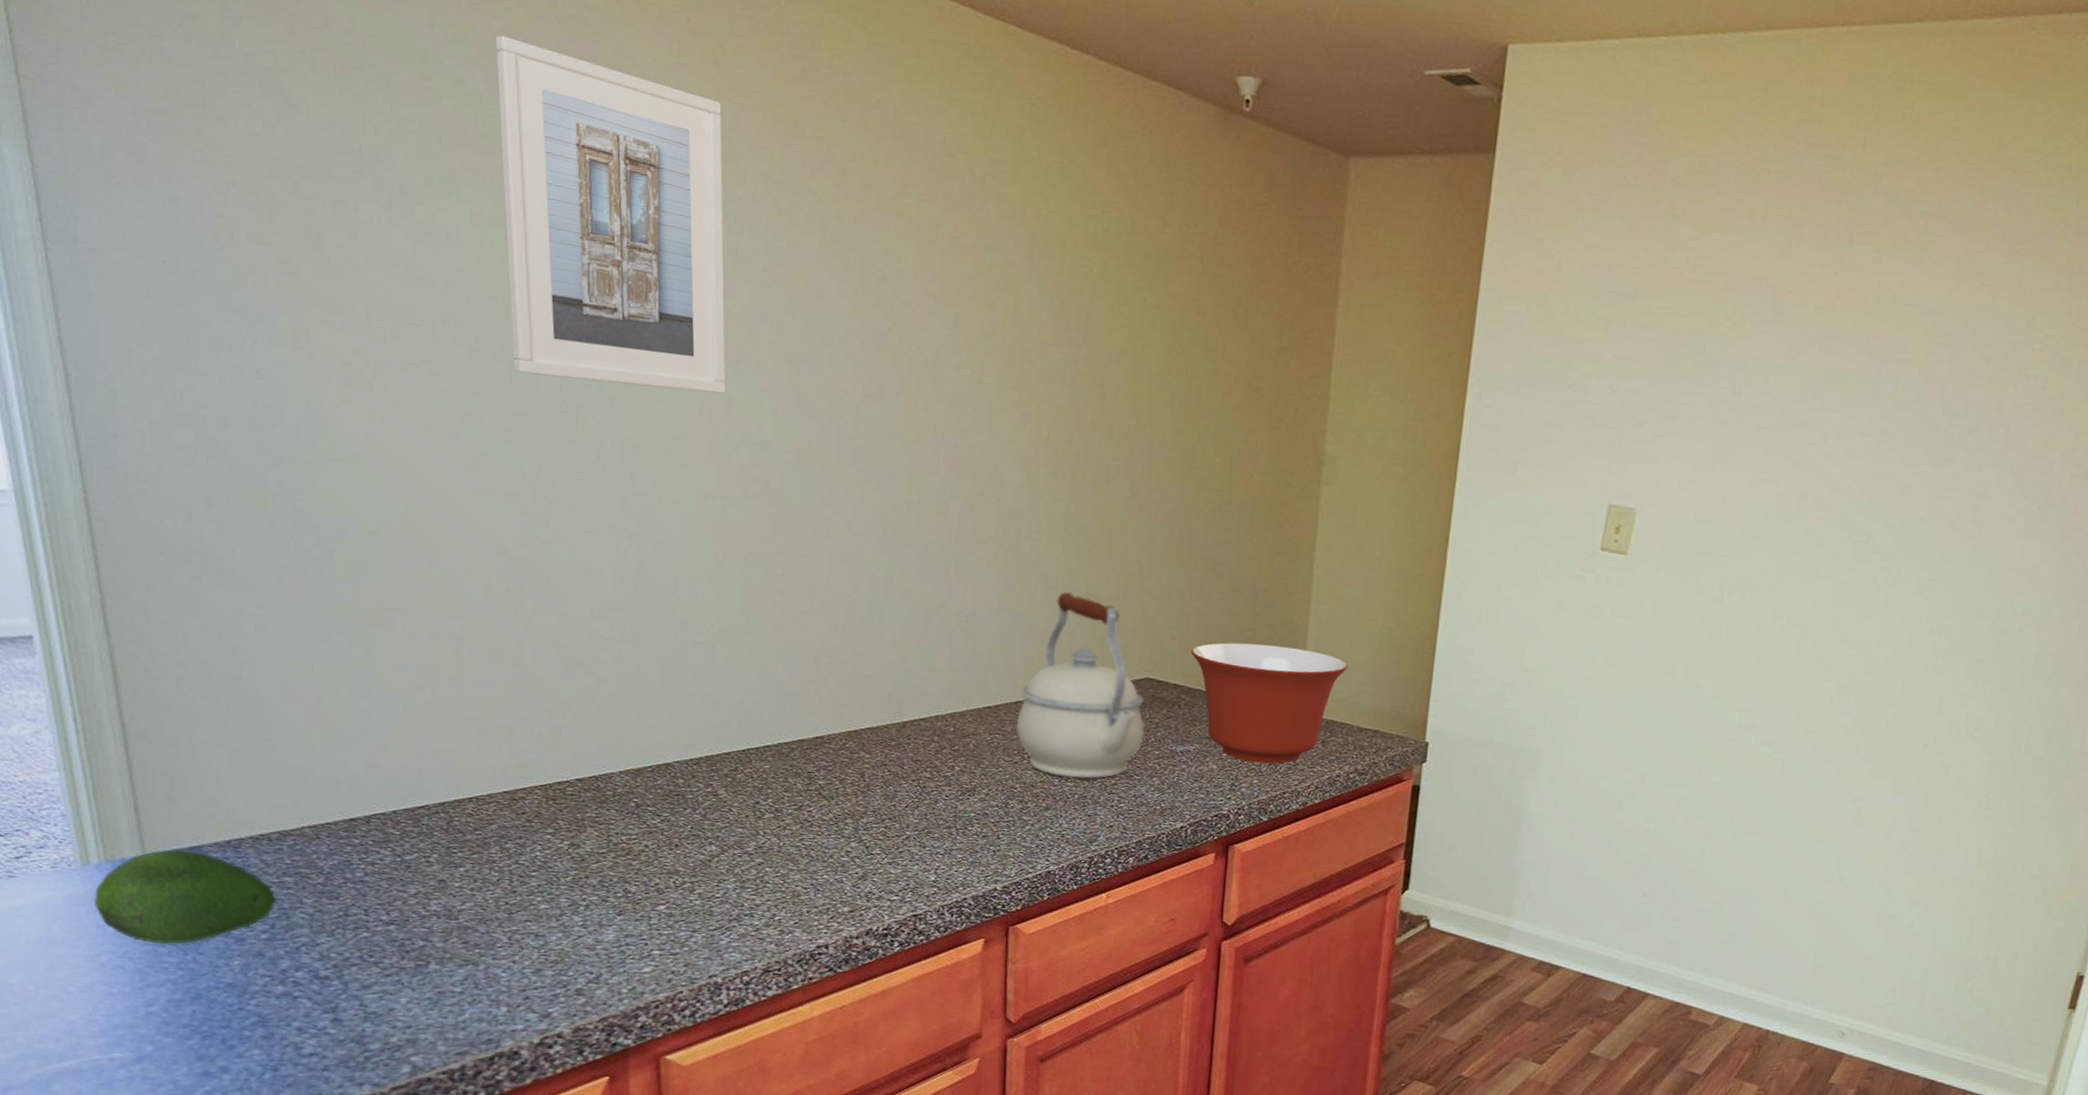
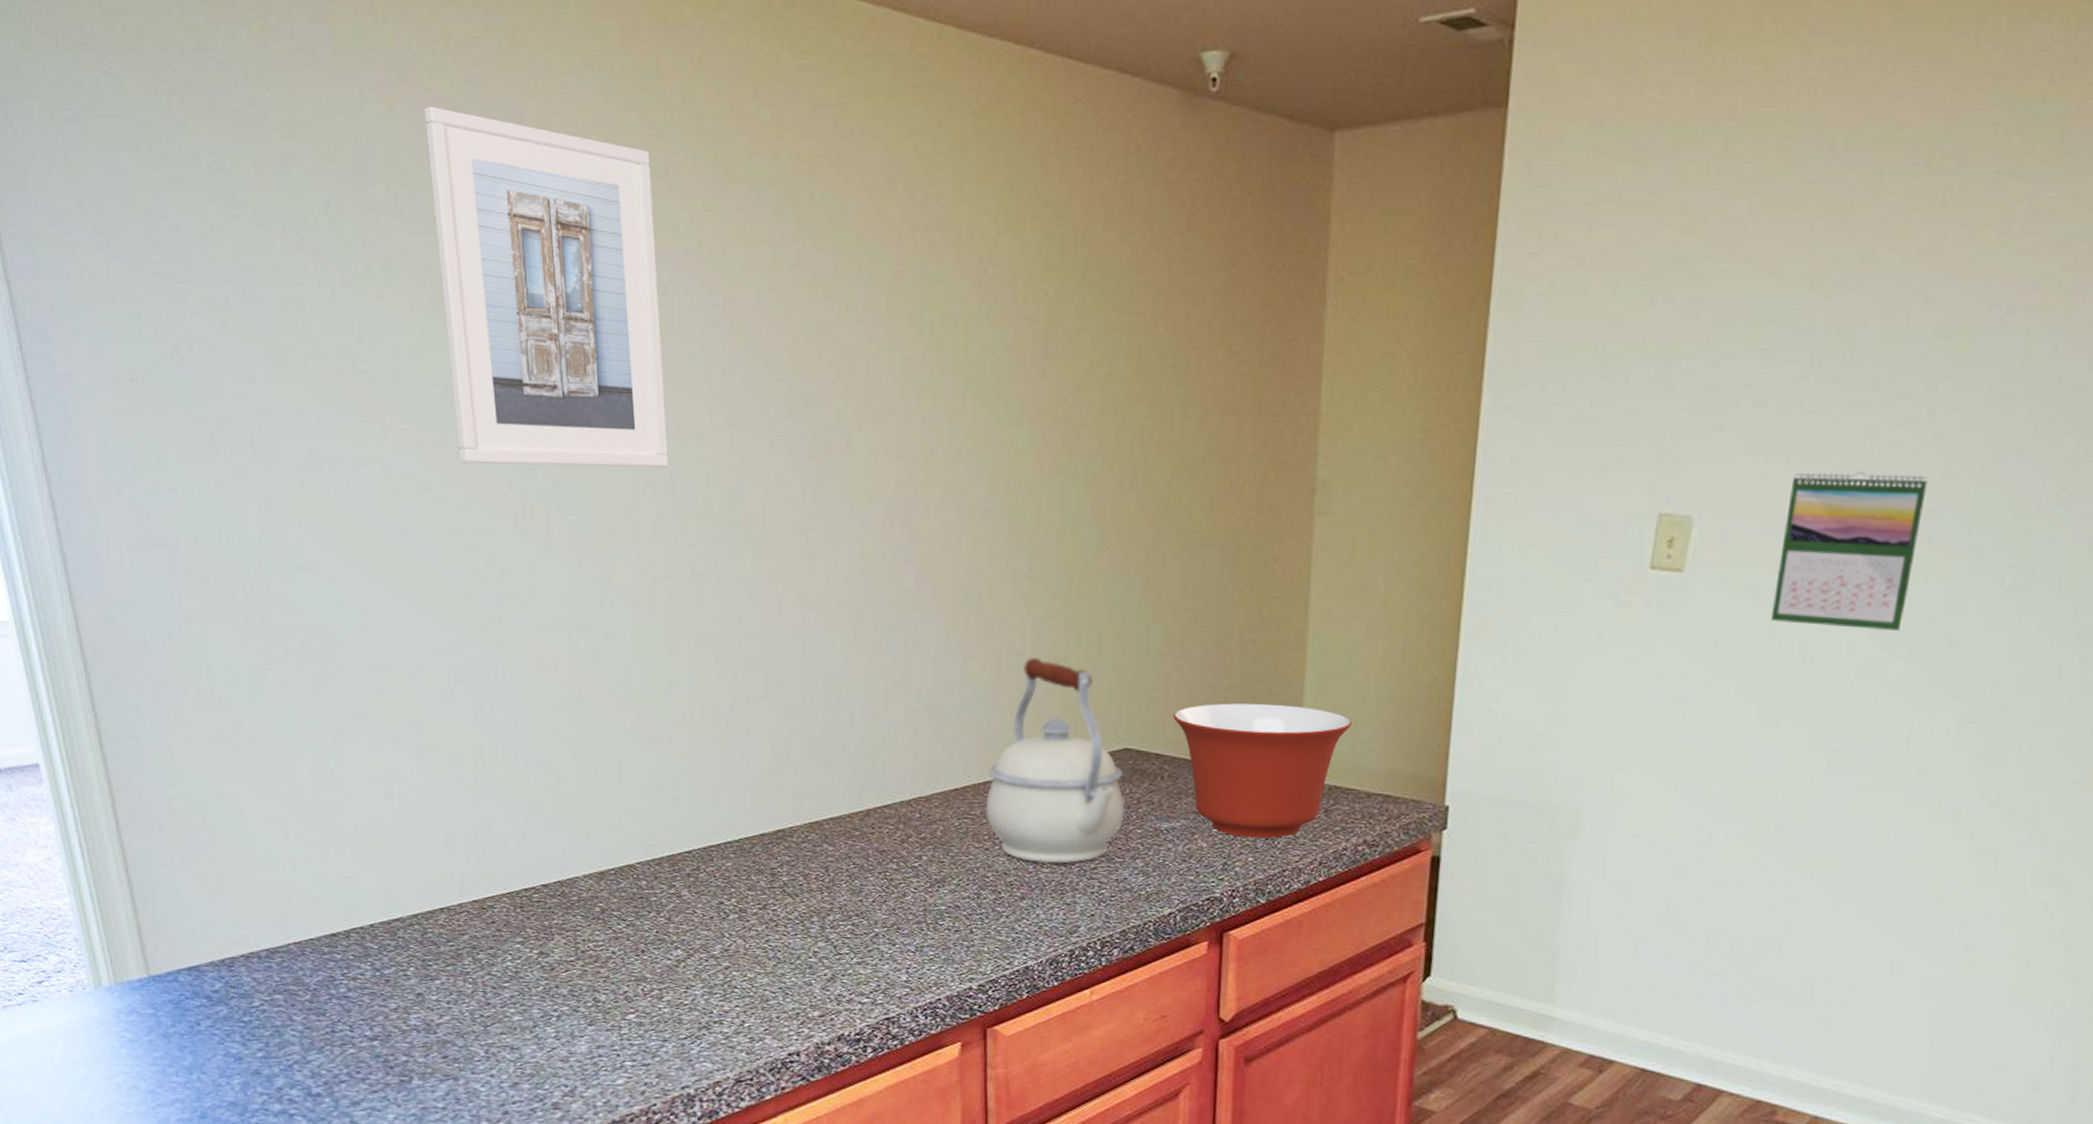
fruit: present [93,848,276,945] -> none [107,969,268,1065]
calendar: none [1696,479,1821,615] -> present [1771,471,1928,631]

